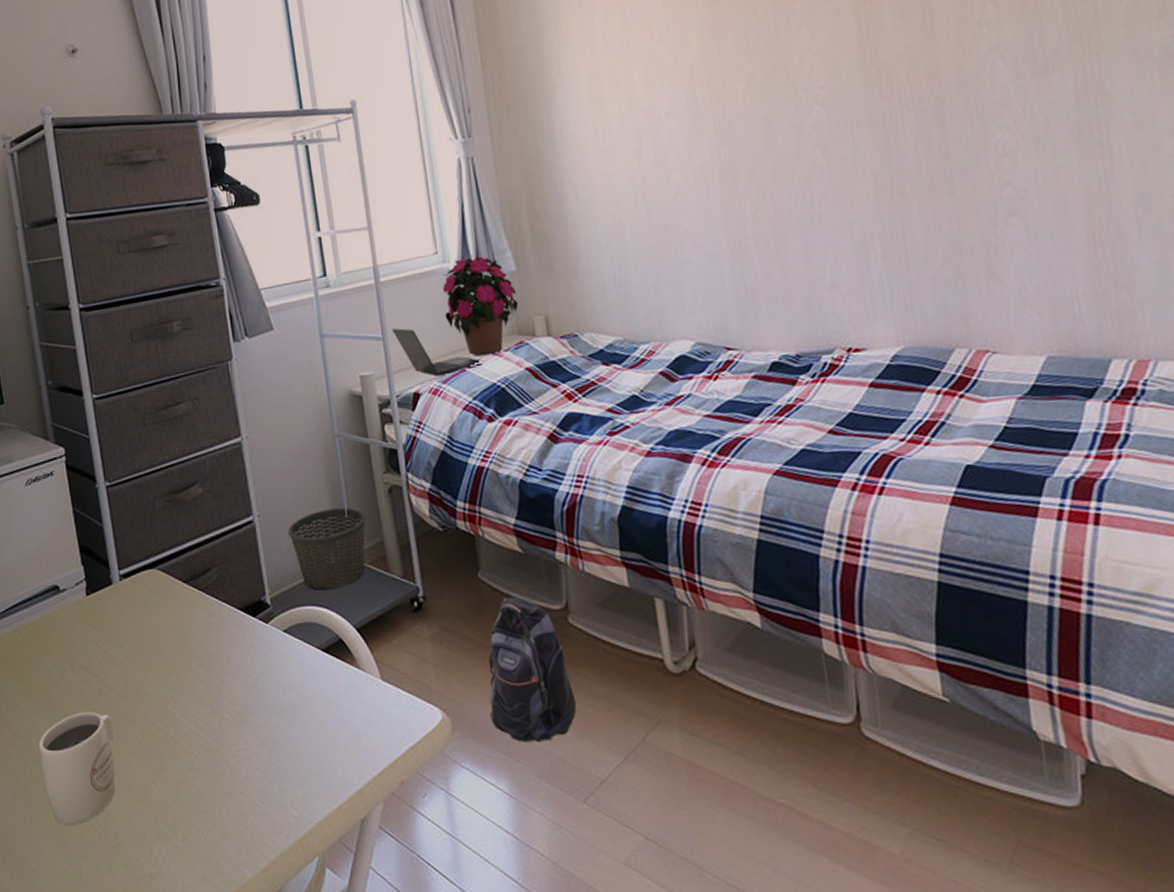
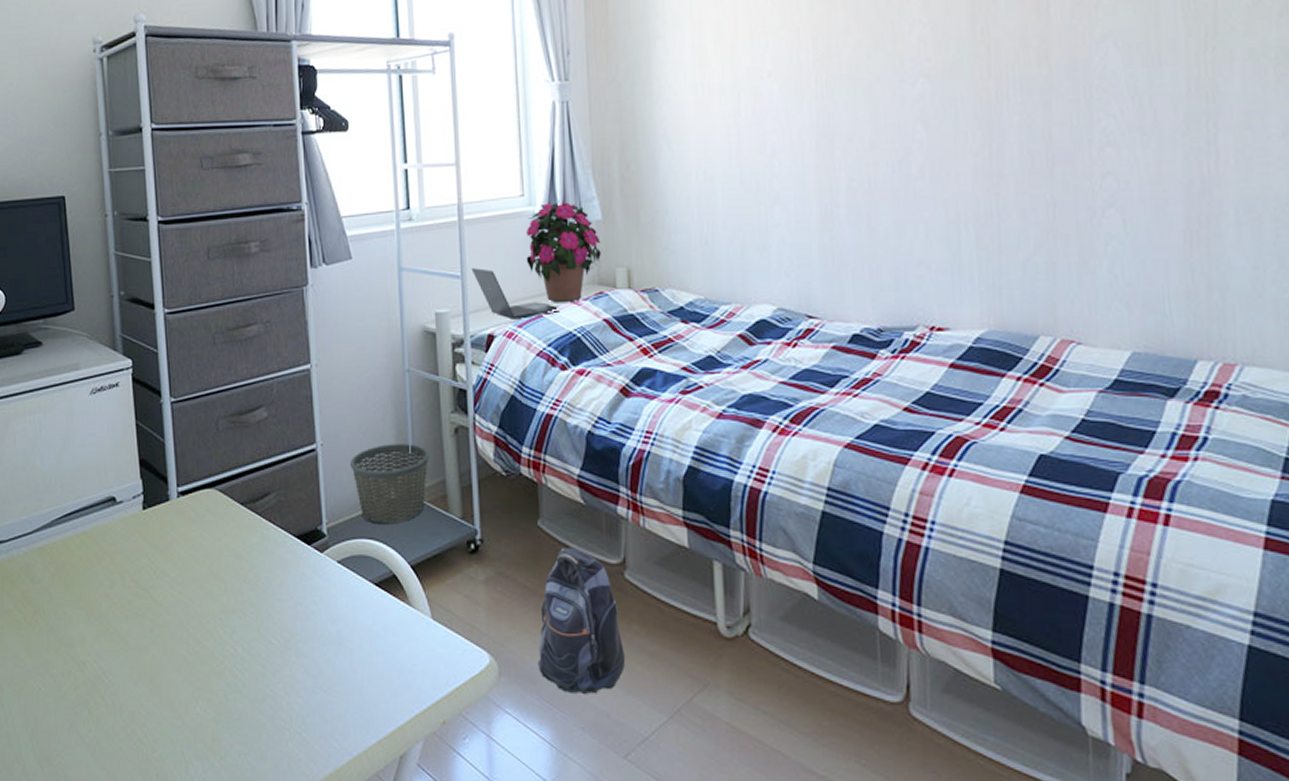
mug: present [38,711,116,824] -> none [83,625,160,736]

